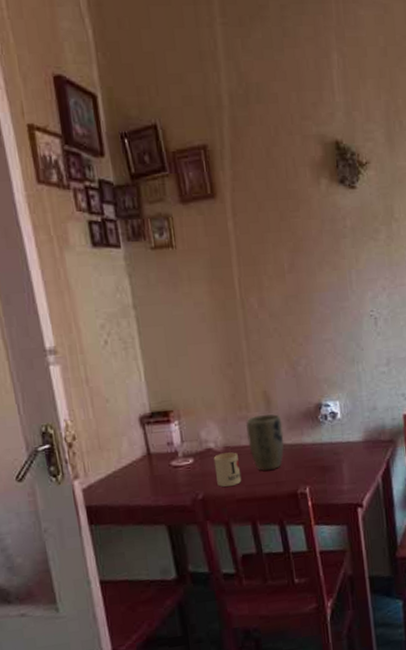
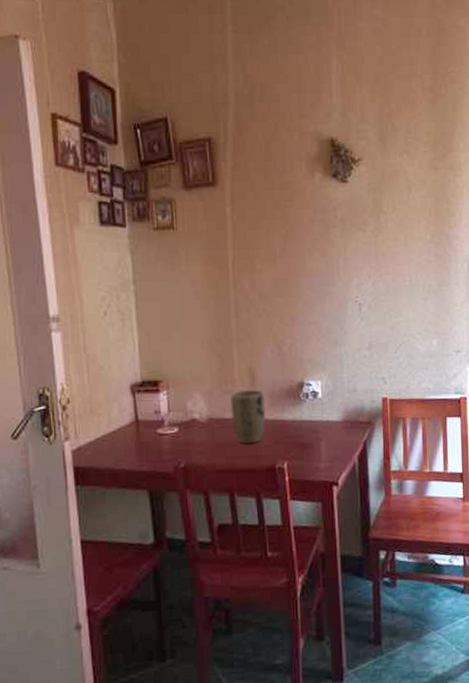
mug: present [213,452,242,487] -> none [197,424,223,457]

